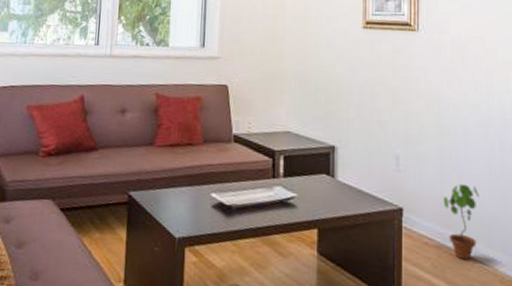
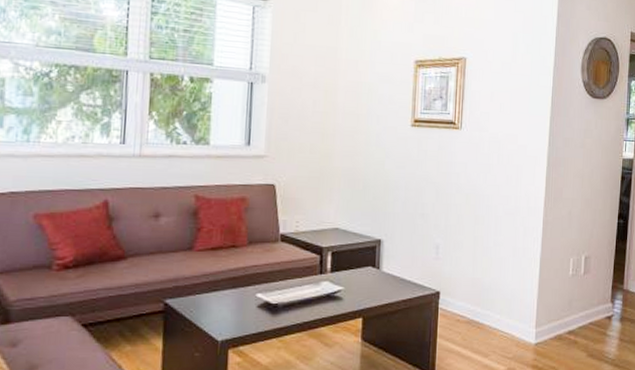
potted plant: present [443,183,479,261] -> none [474,266,504,331]

